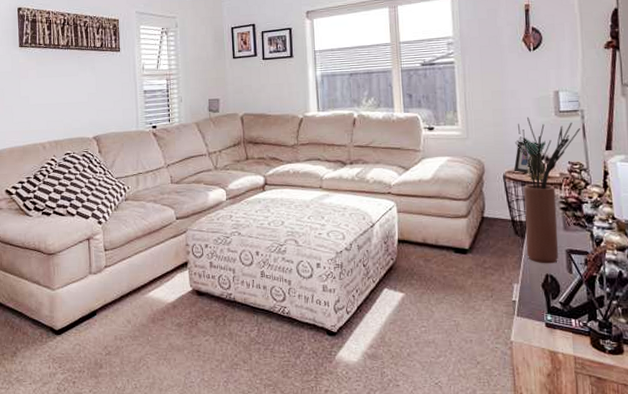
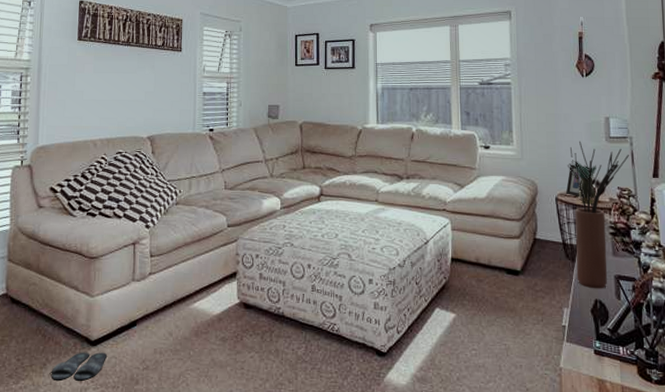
slippers: none [21,340,72,367] -> present [51,352,108,381]

